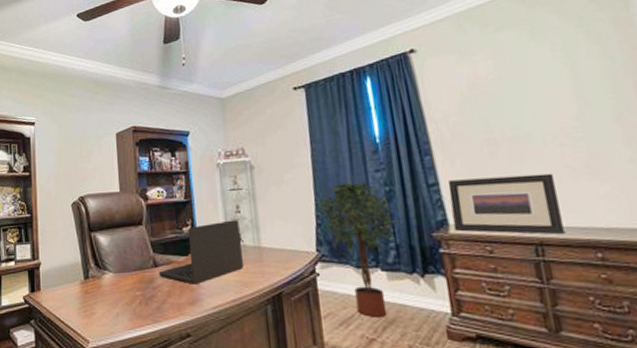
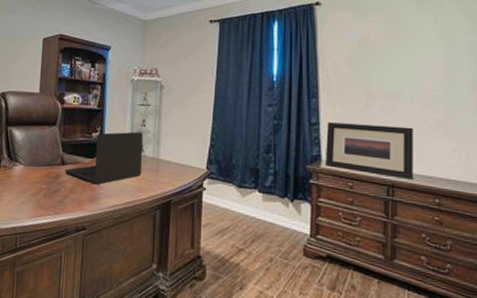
potted tree: present [316,182,399,317] -> none [213,111,280,232]

